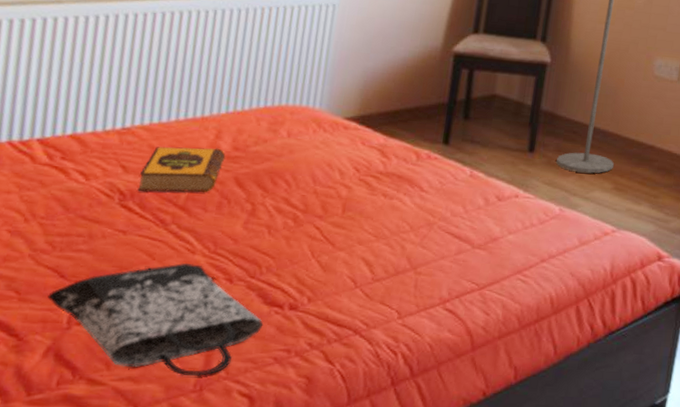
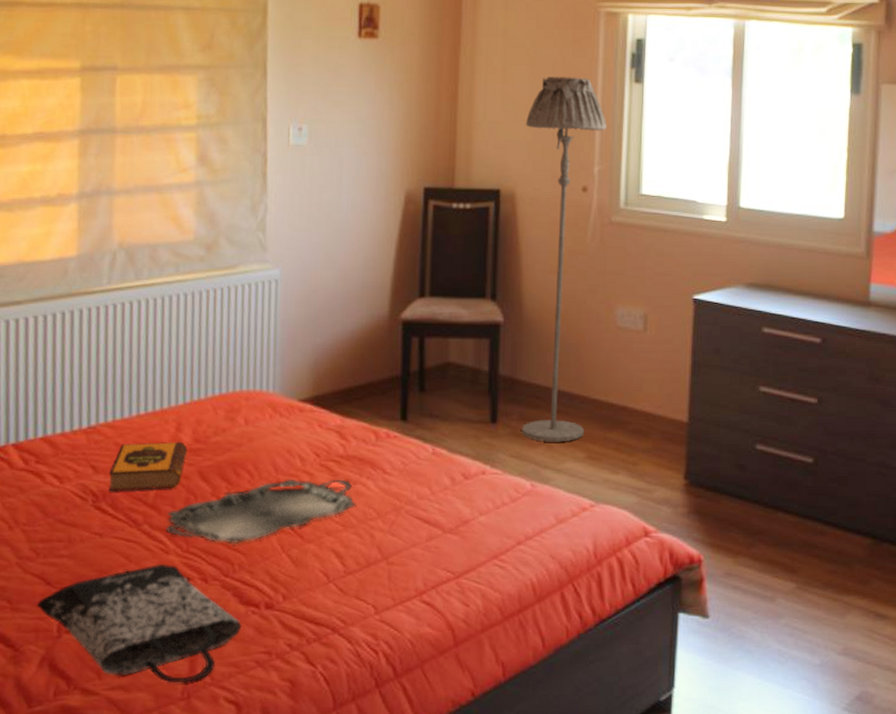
serving tray: none [195,190,392,248] -> present [166,478,357,543]

